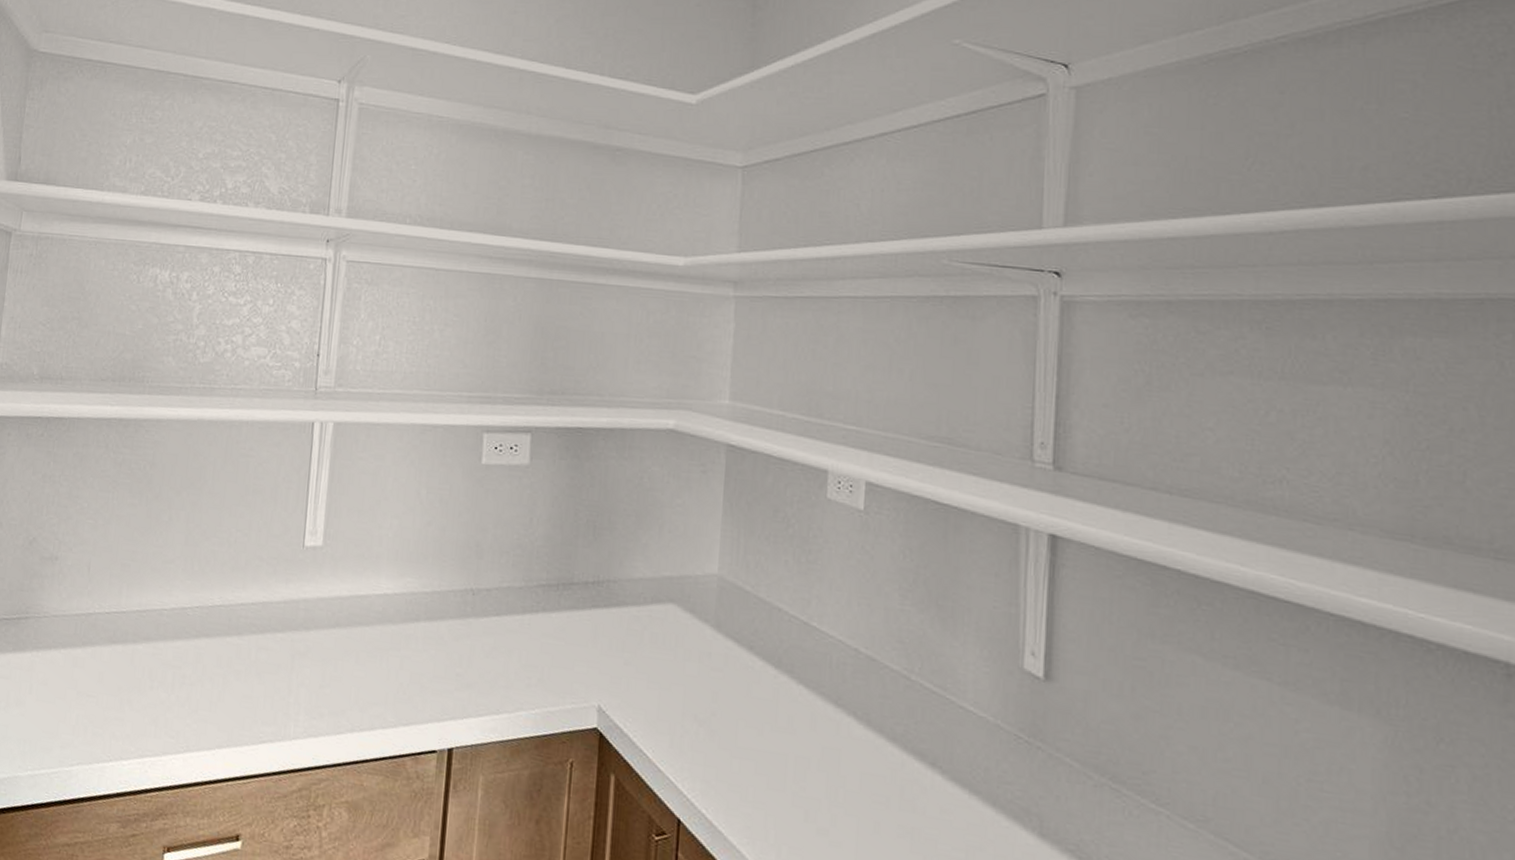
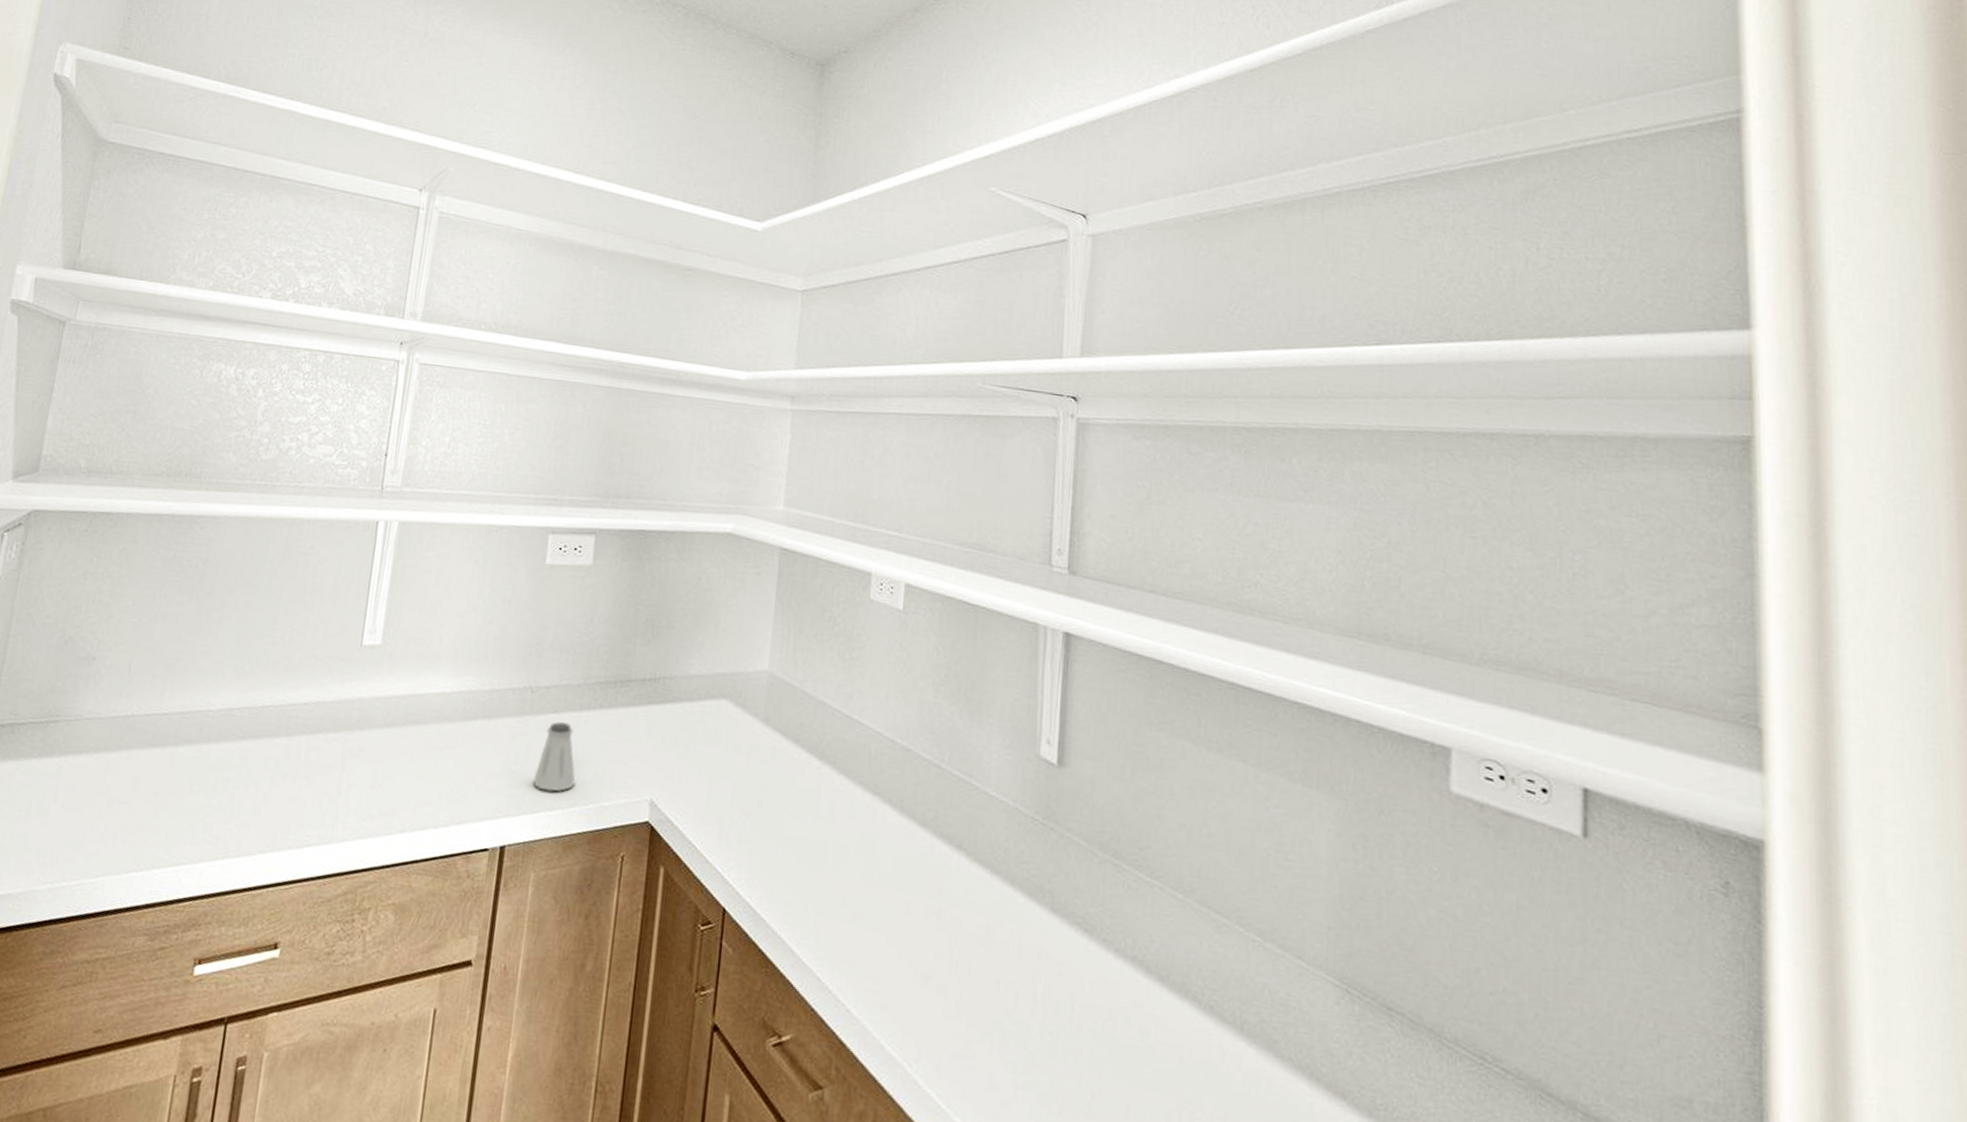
saltshaker: none [478,625,521,696] -> present [533,722,576,792]

